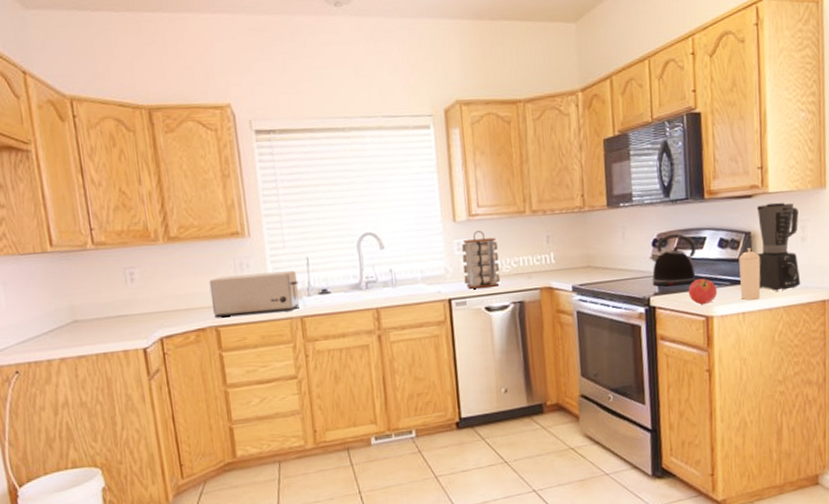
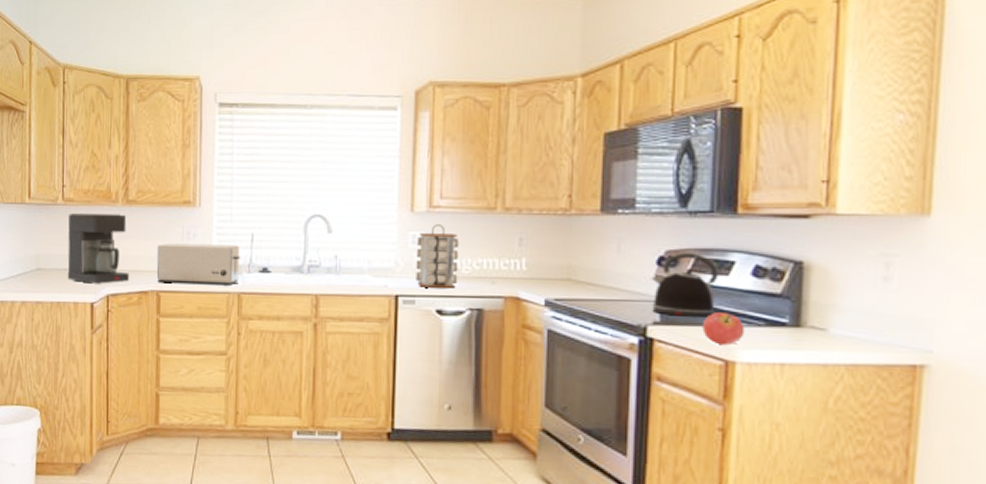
coffee maker: none [103,252,183,329] -> present [67,214,129,284]
canister: present [738,248,761,301] -> none [781,282,814,350]
blender: present [757,202,801,291] -> none [810,227,882,344]

